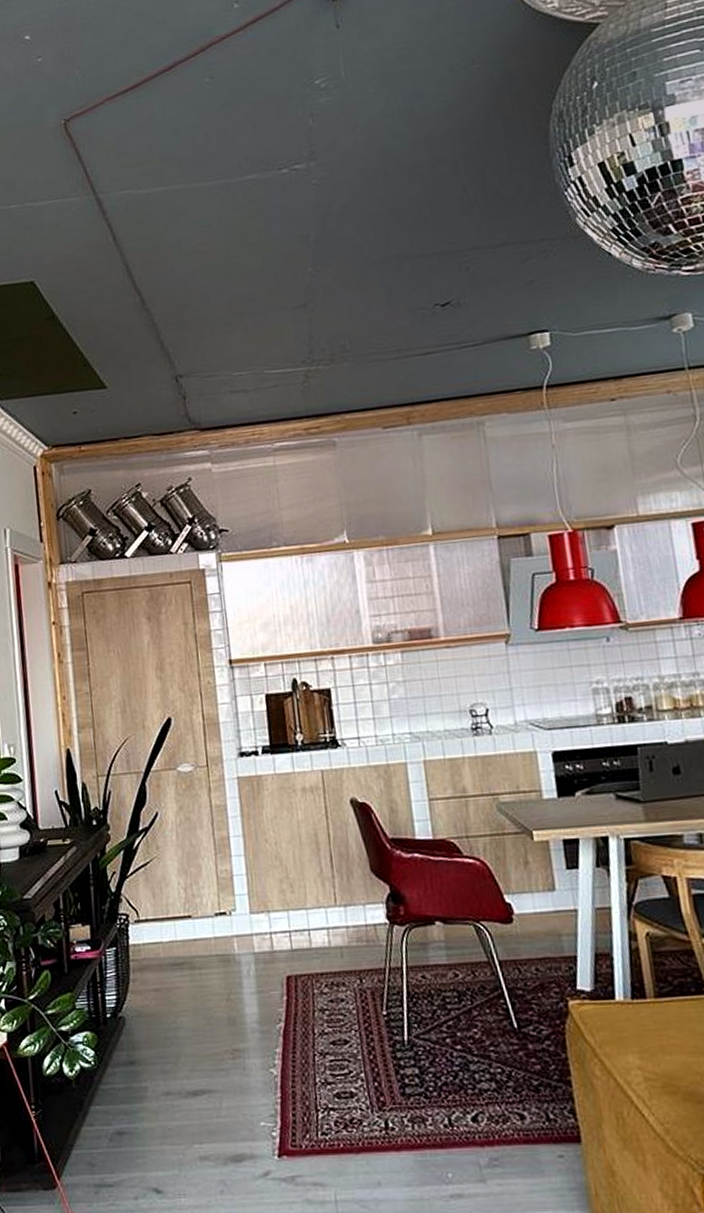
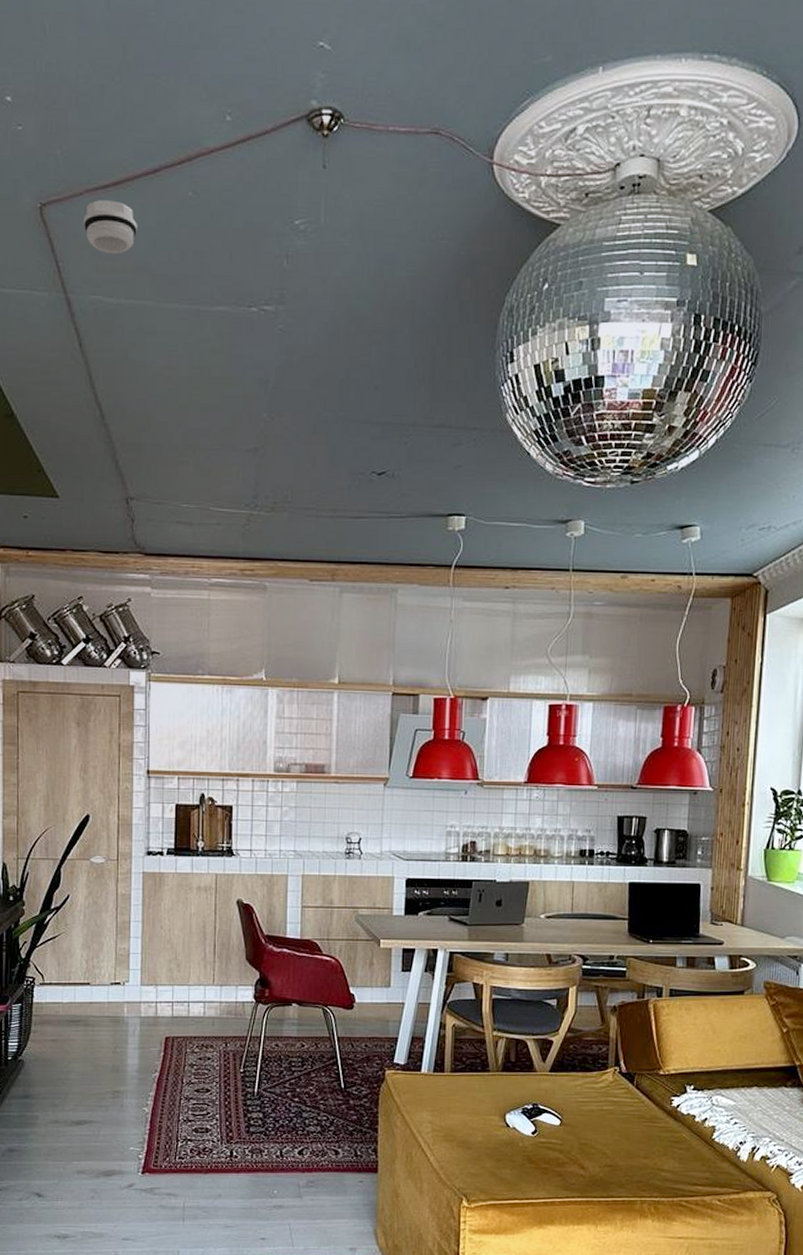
smoke detector: none [106,101,159,150] -> present [83,200,137,254]

